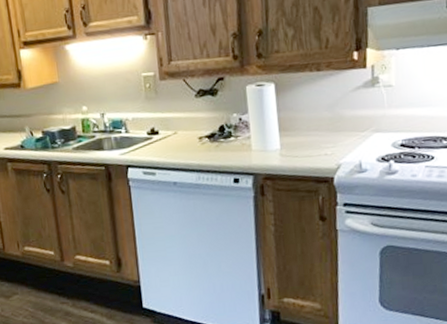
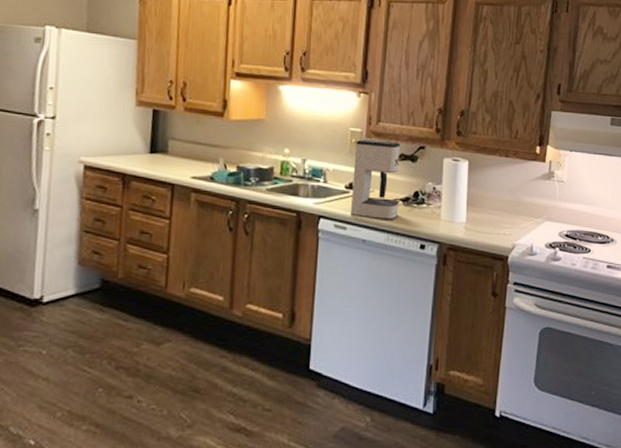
coffee maker: none [151,78,206,161] -> present [350,139,401,220]

